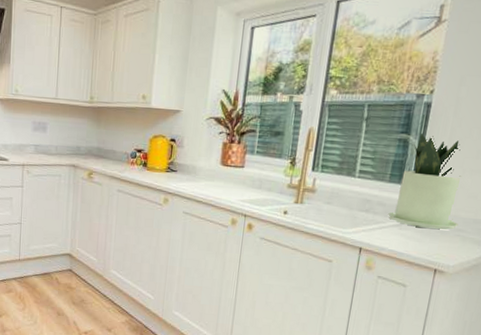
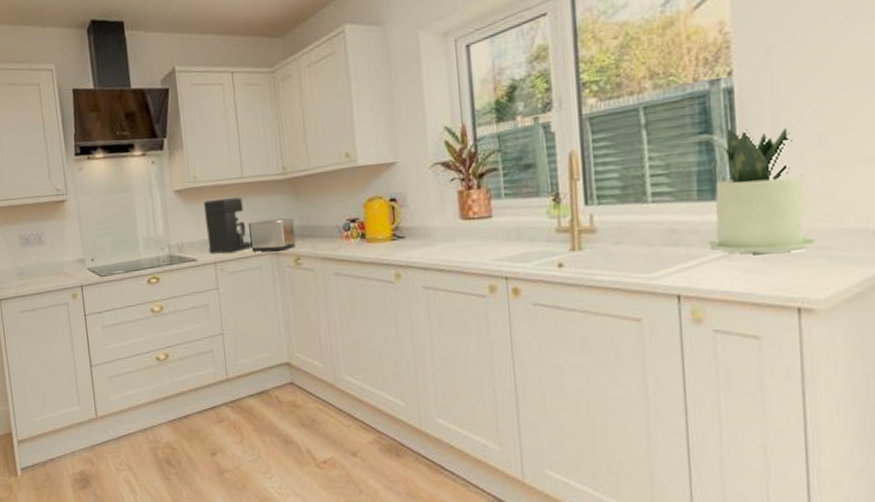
coffee maker: none [19,112,56,160] -> present [204,197,253,254]
toaster: none [54,136,93,165] -> present [247,218,296,252]

